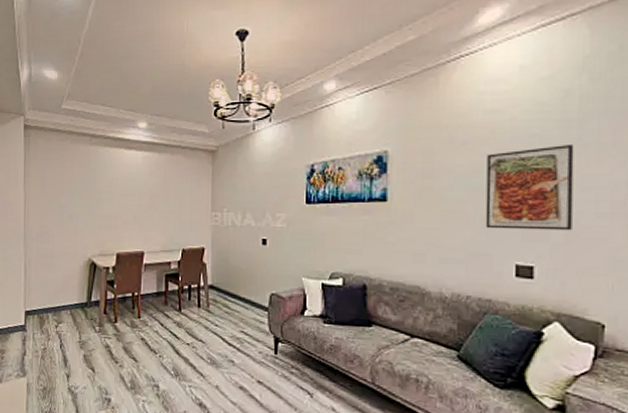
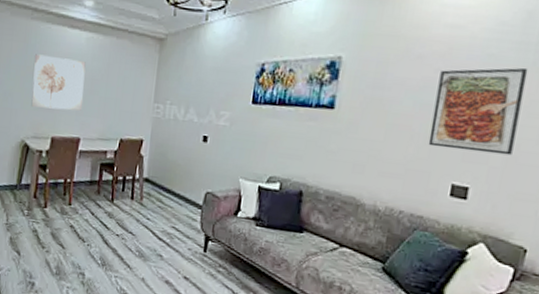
wall art: none [95,176,144,227] -> present [31,54,86,111]

